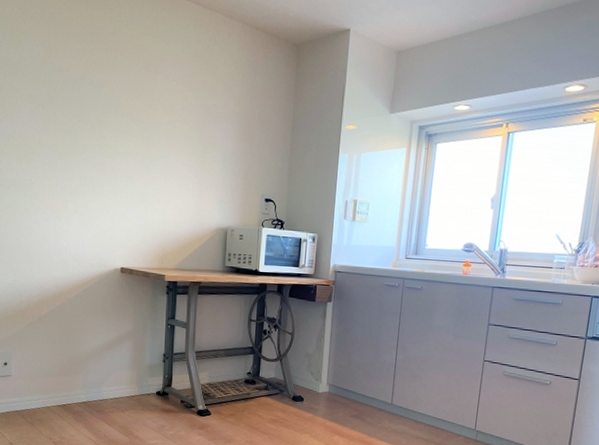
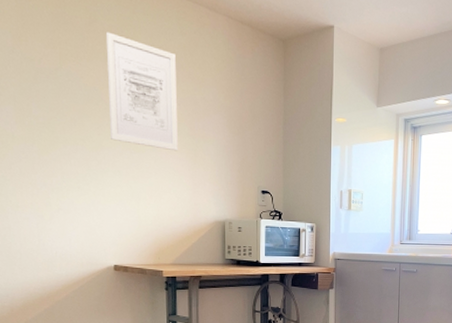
wall art: none [124,41,191,158] -> present [105,32,178,151]

